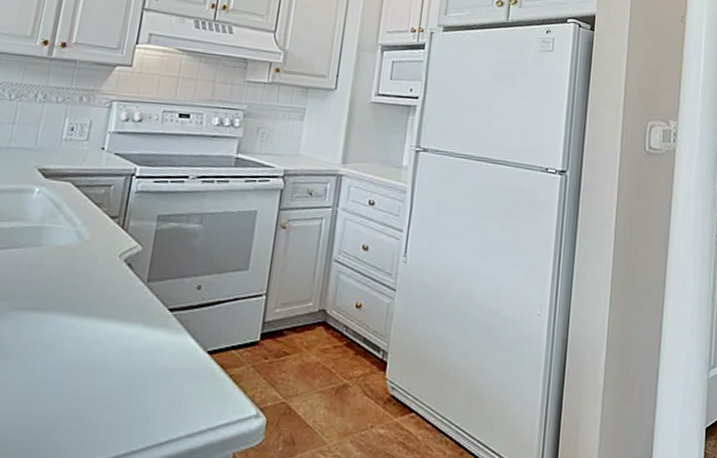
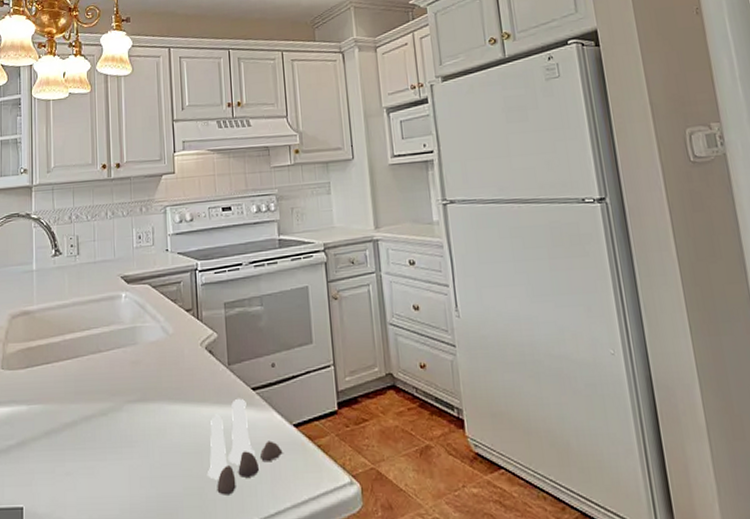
salt and pepper shaker set: none [94,317,189,420] -> present [207,398,283,495]

